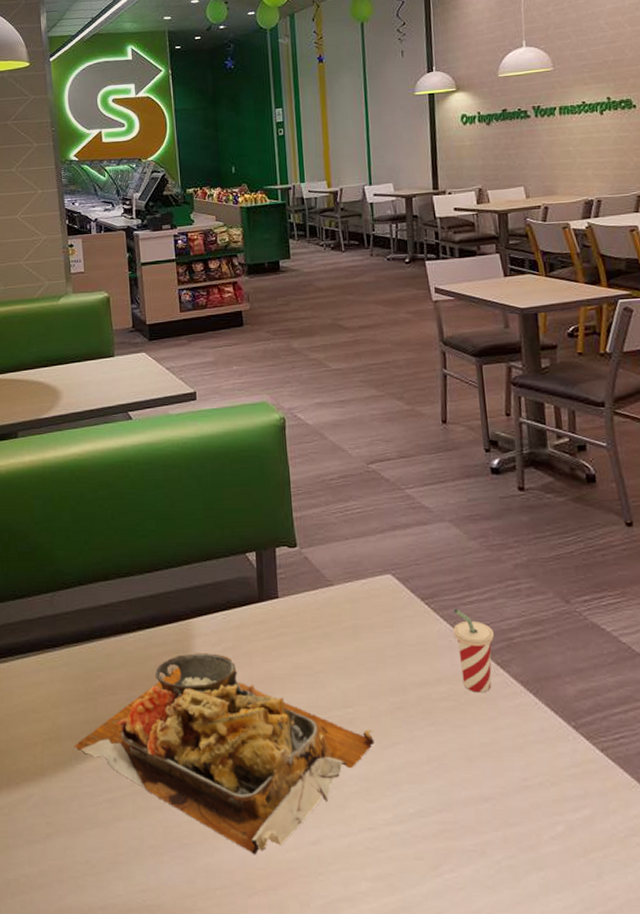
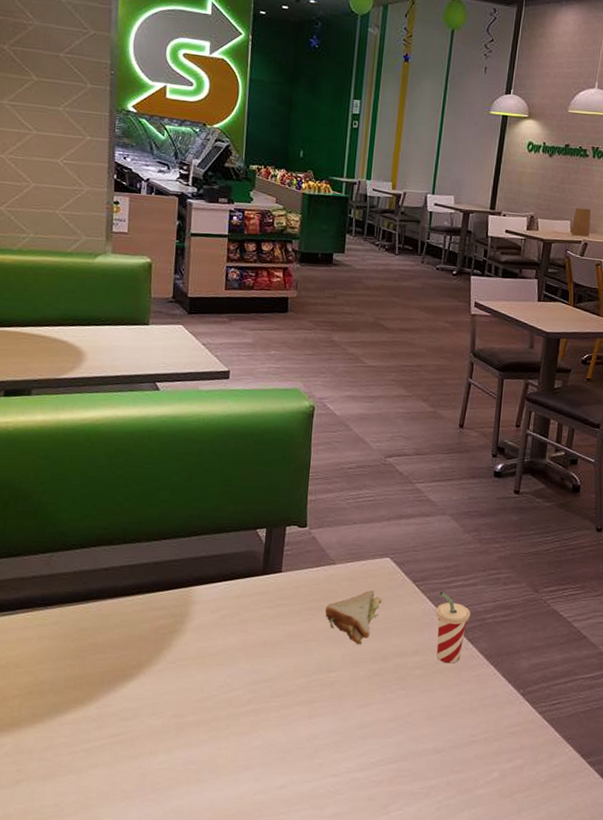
food tray: present [74,653,374,855] -> none [55,618,351,798]
sandwich: none [331,611,391,674] -> present [325,589,383,644]
paper bag: none [526,170,549,202] -> present [571,207,591,237]

